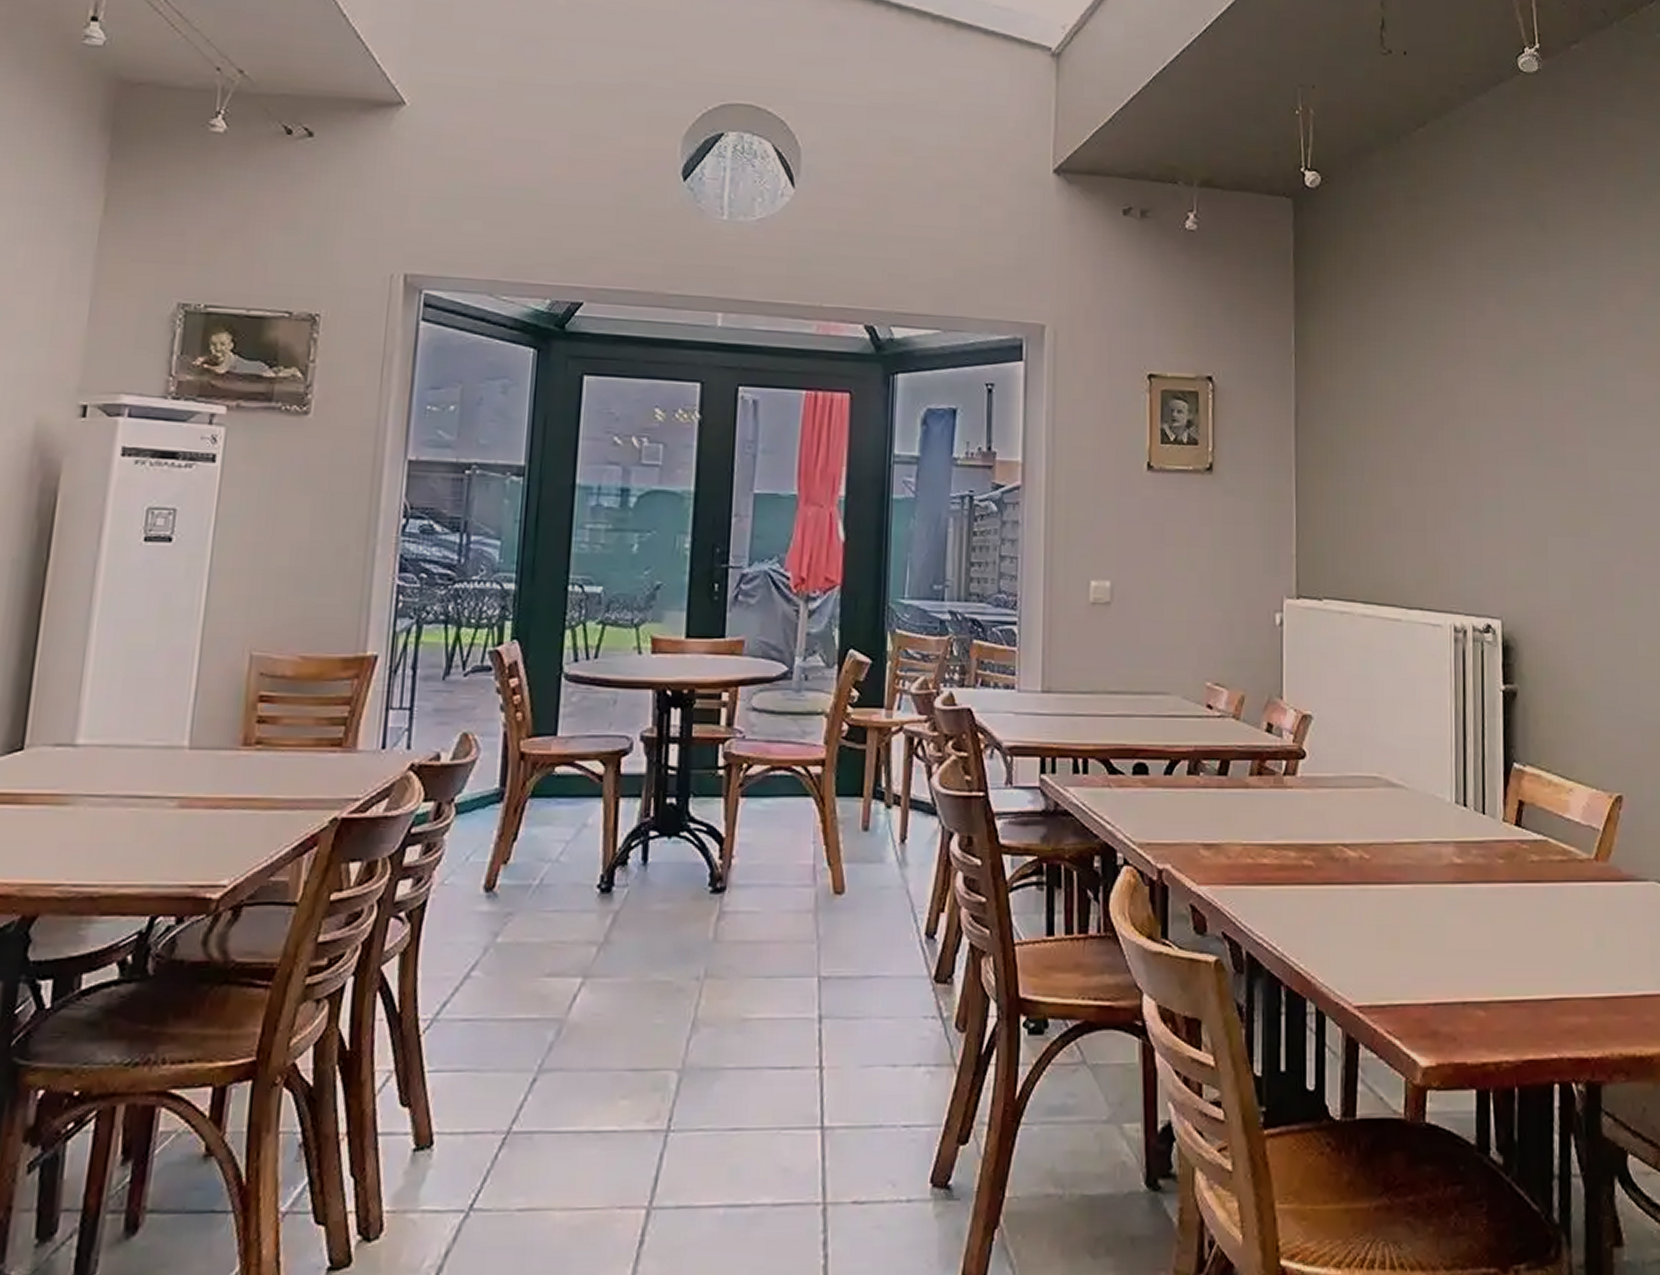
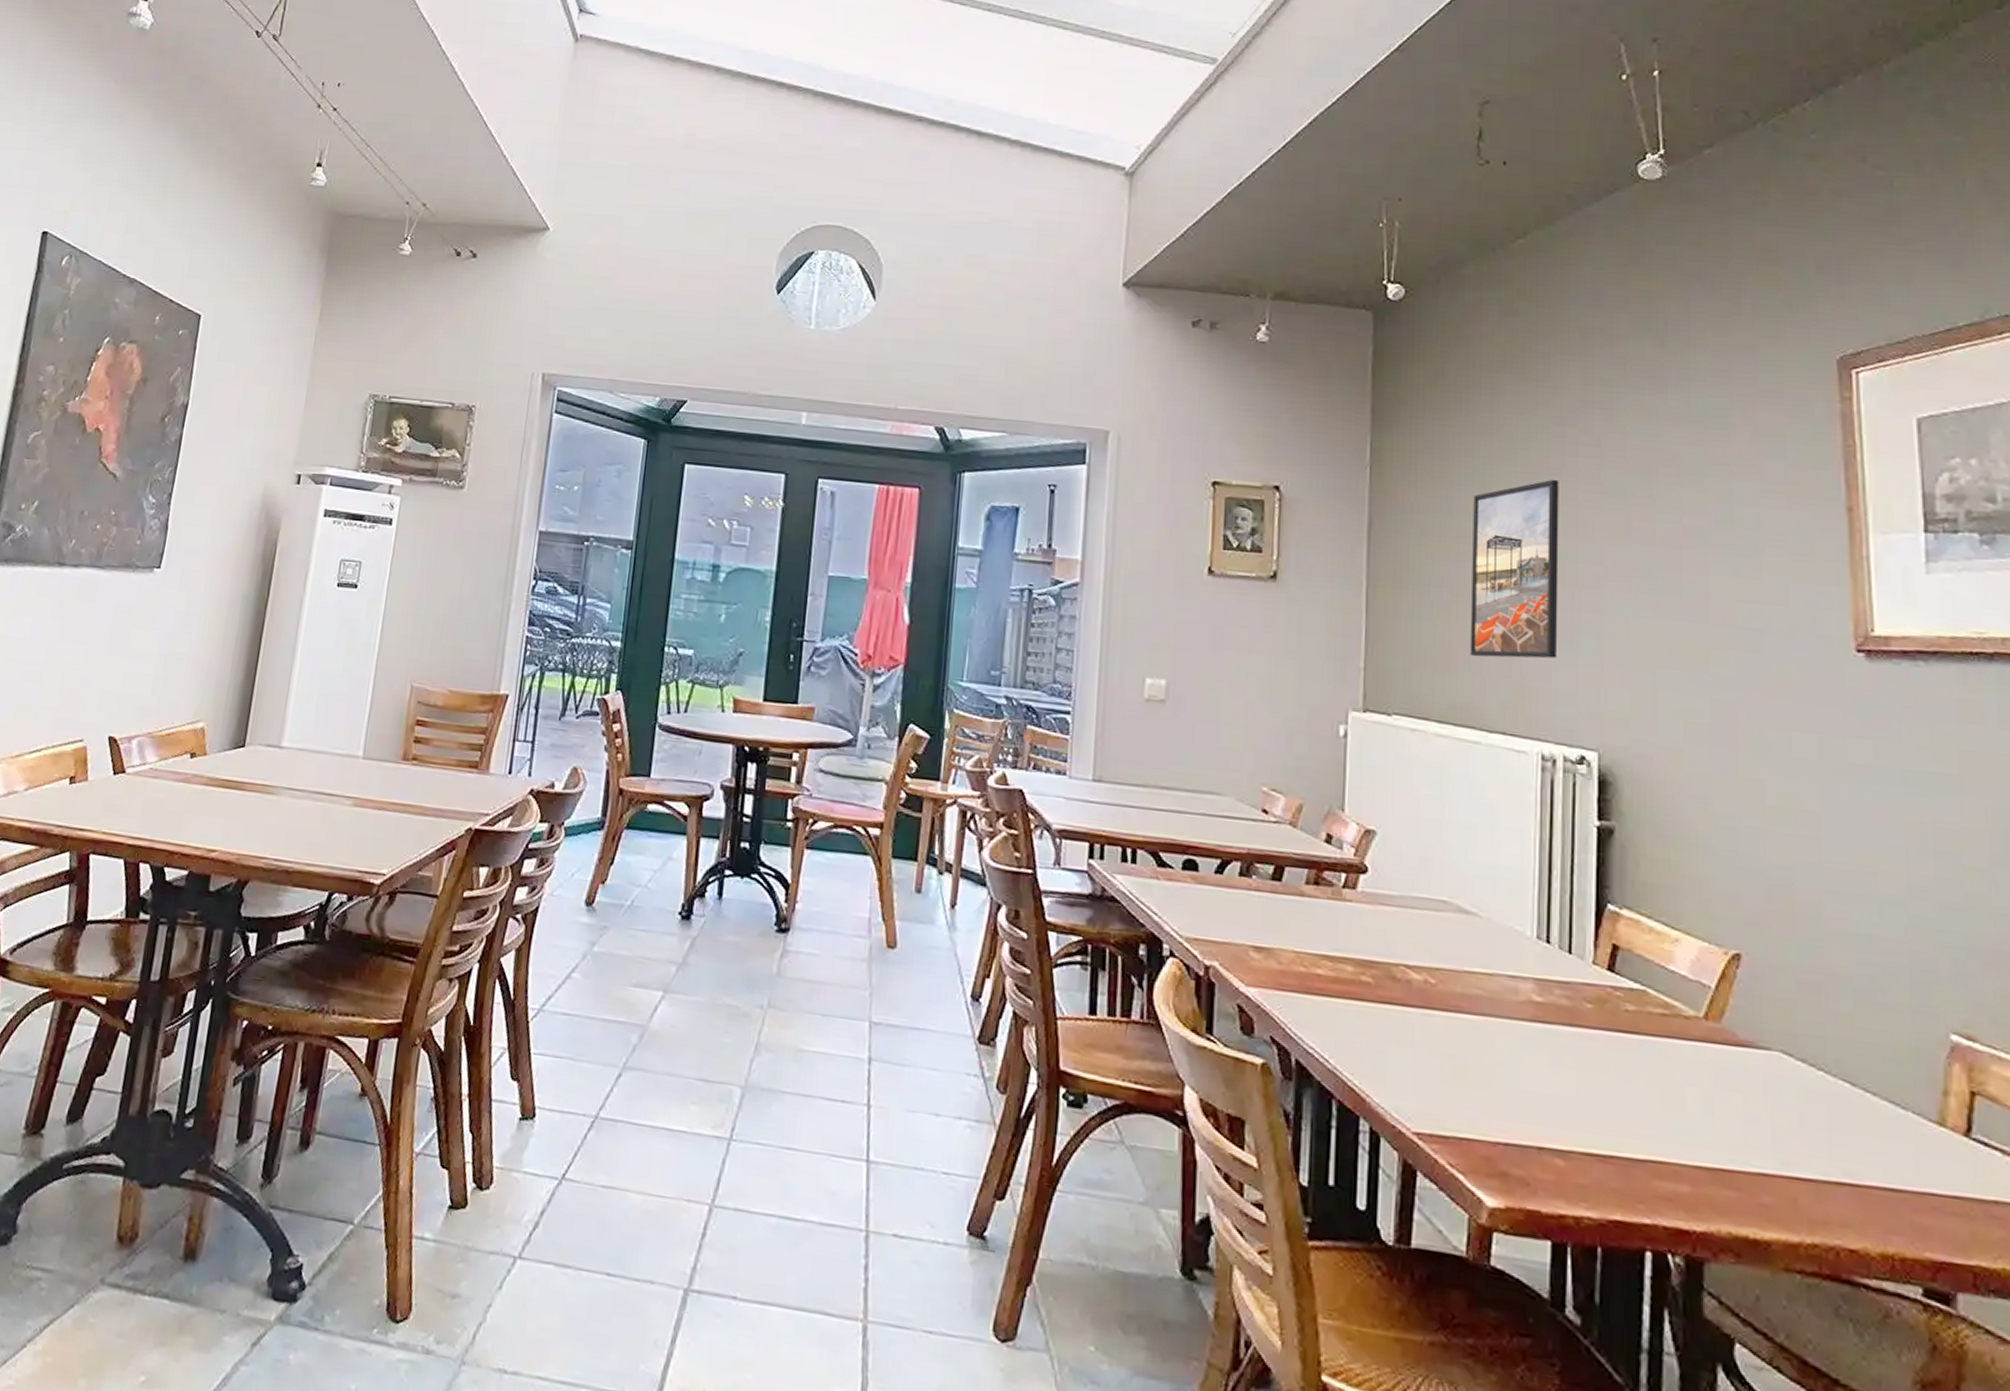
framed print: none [1388,360,1464,537] -> present [1469,479,1559,659]

